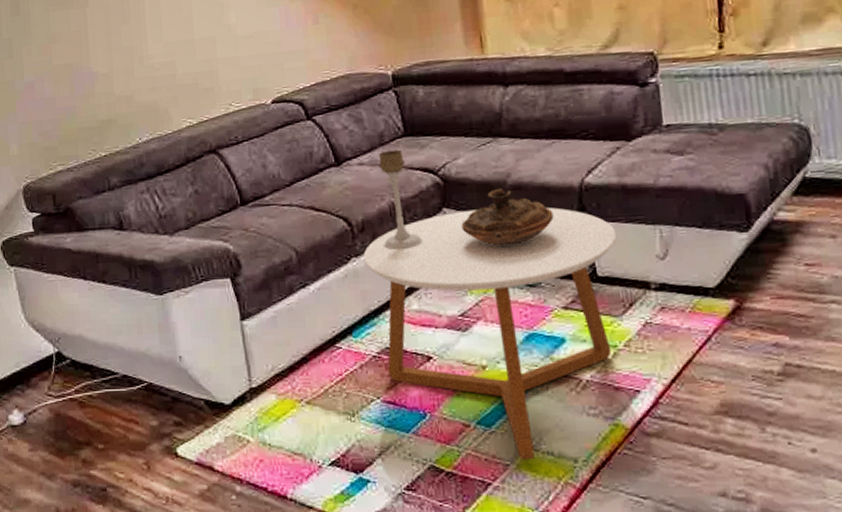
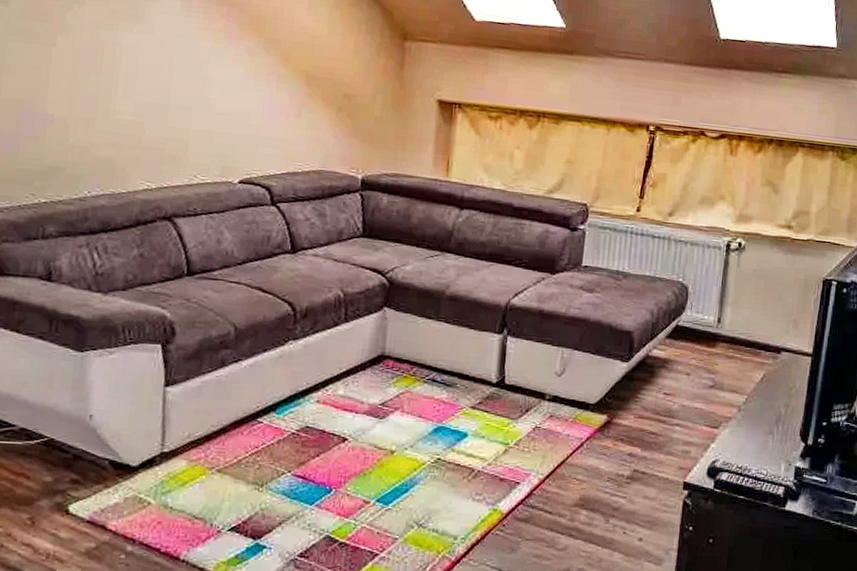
coffee table: present [363,207,617,460] -> none [300,312,528,536]
candle holder: present [378,149,424,249] -> none [323,247,361,339]
decorative bowl: present [461,188,554,246] -> none [397,297,479,349]

